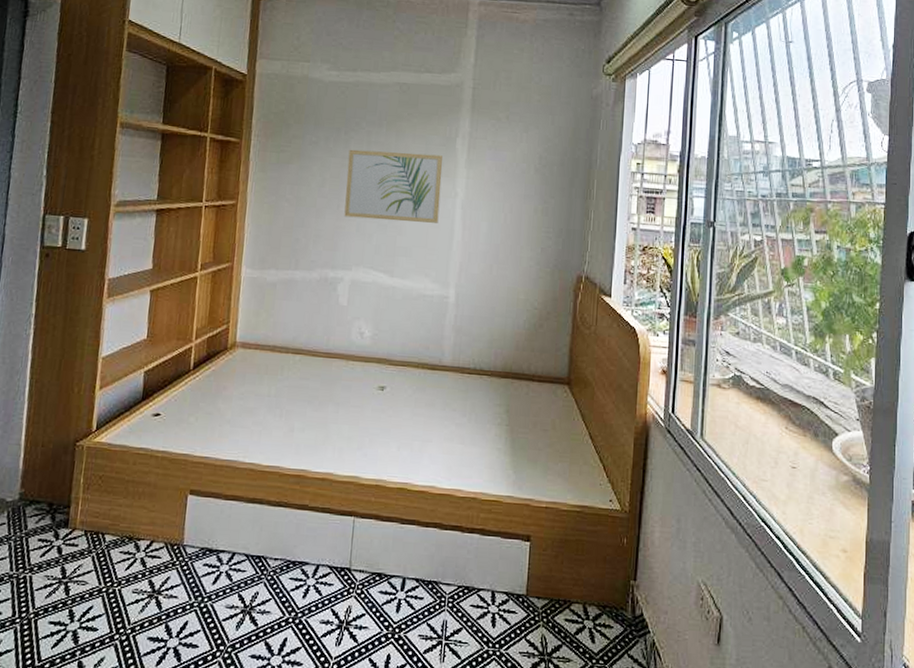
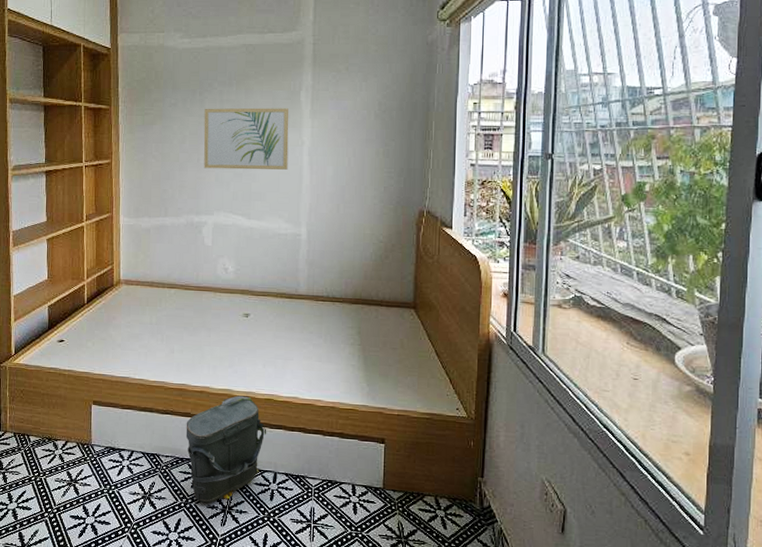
bag: none [300,484,398,618] -> present [185,395,267,504]

